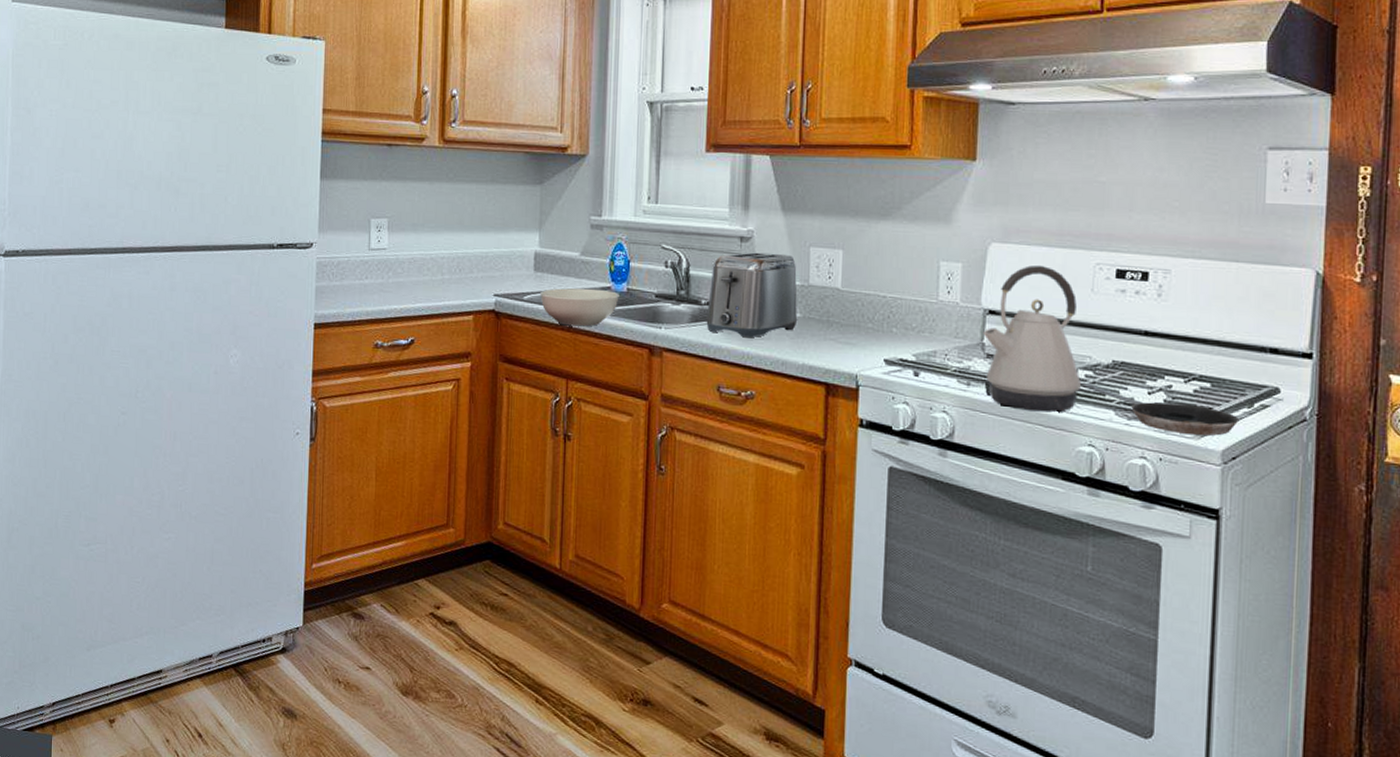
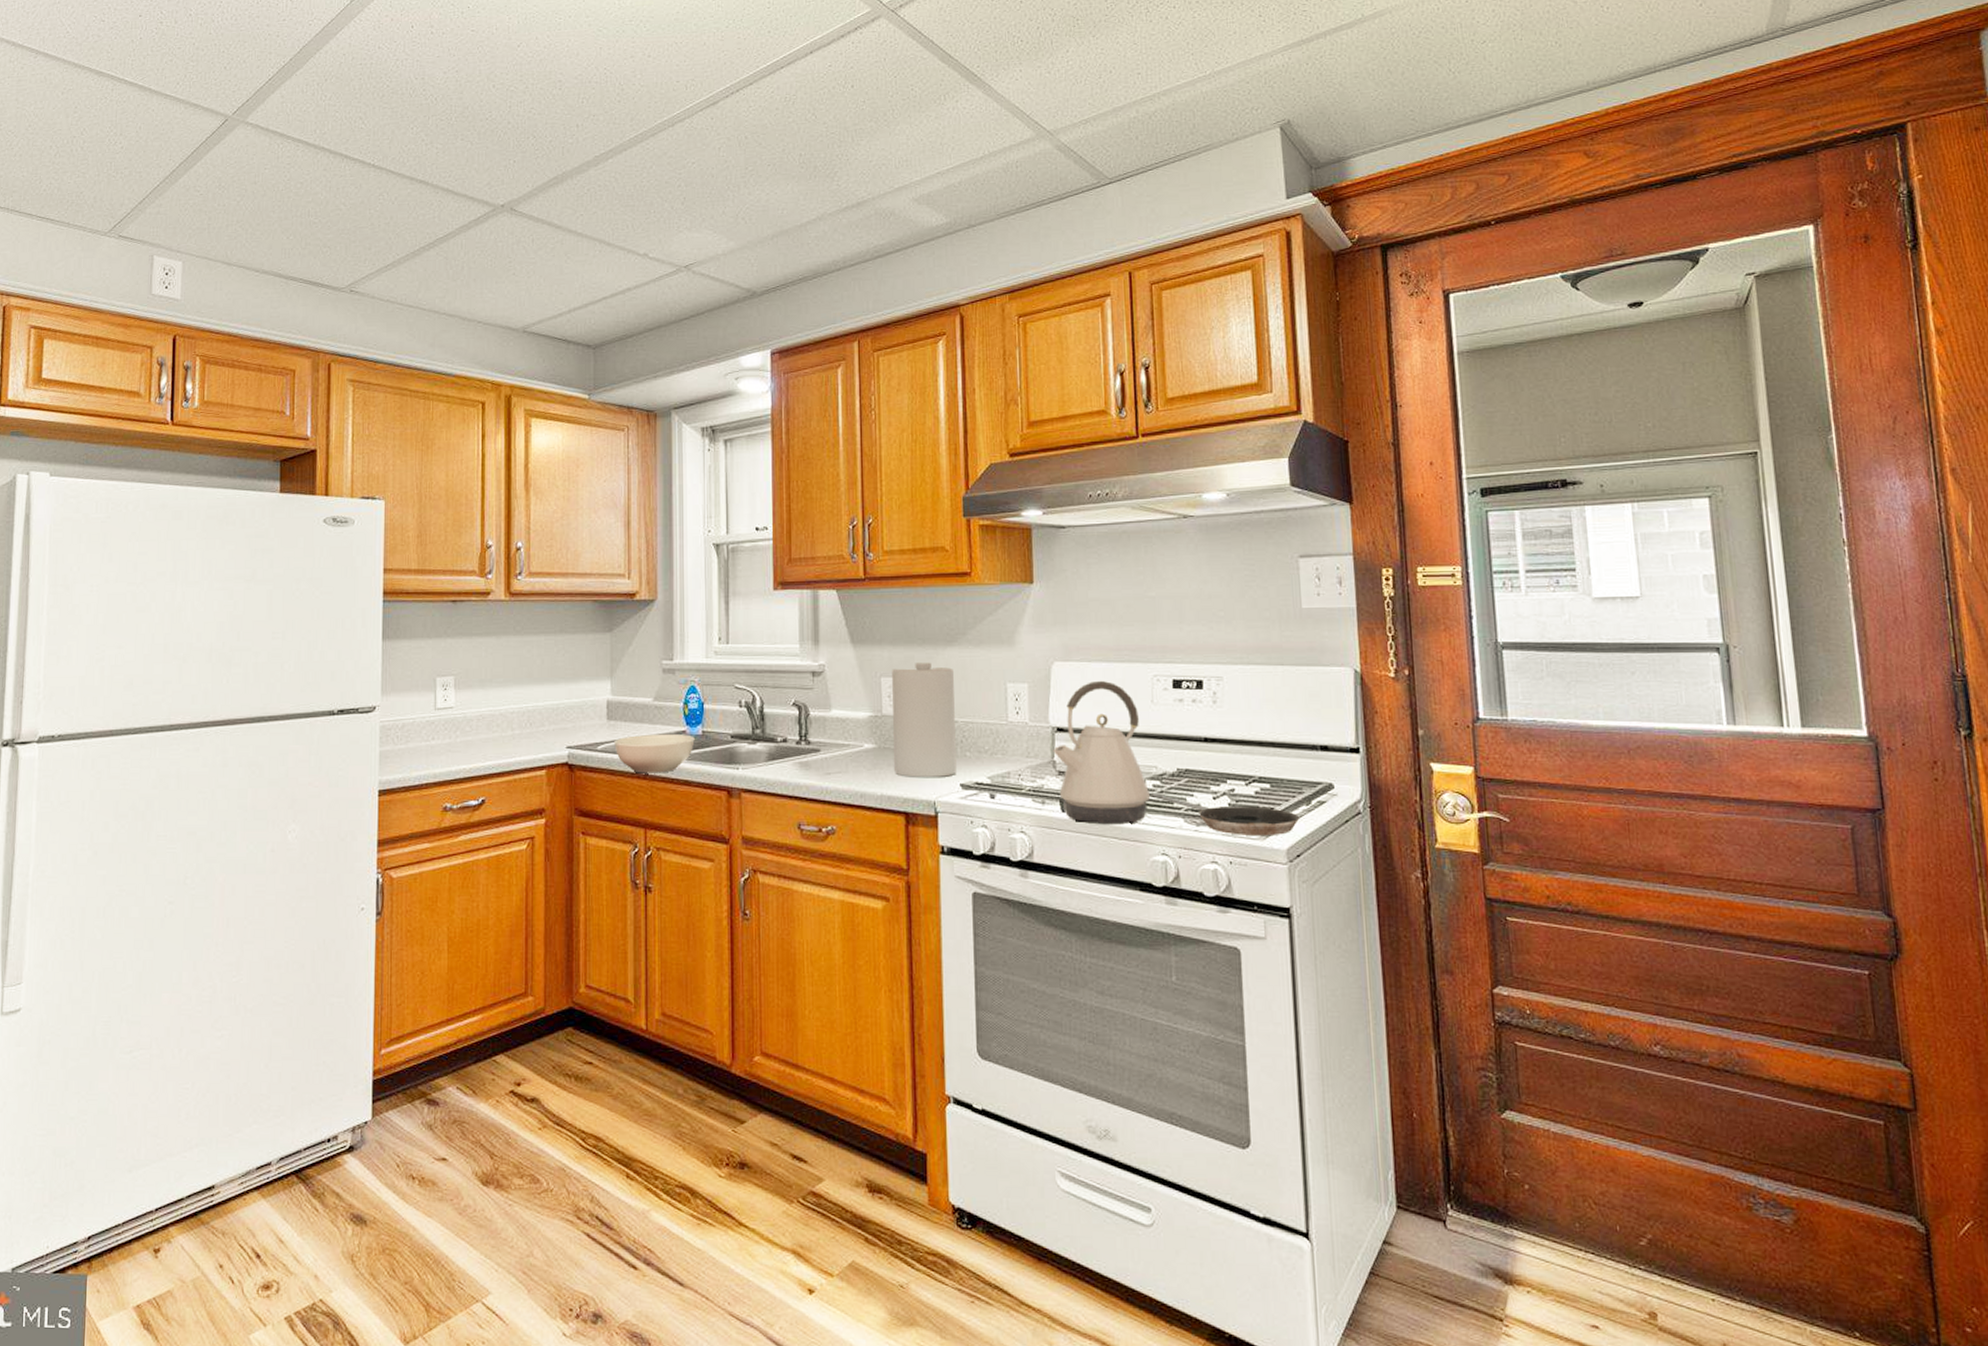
toaster: present [706,252,797,338] -> none [783,686,872,773]
paper towel holder: none [817,234,885,352] -> present [892,662,957,779]

